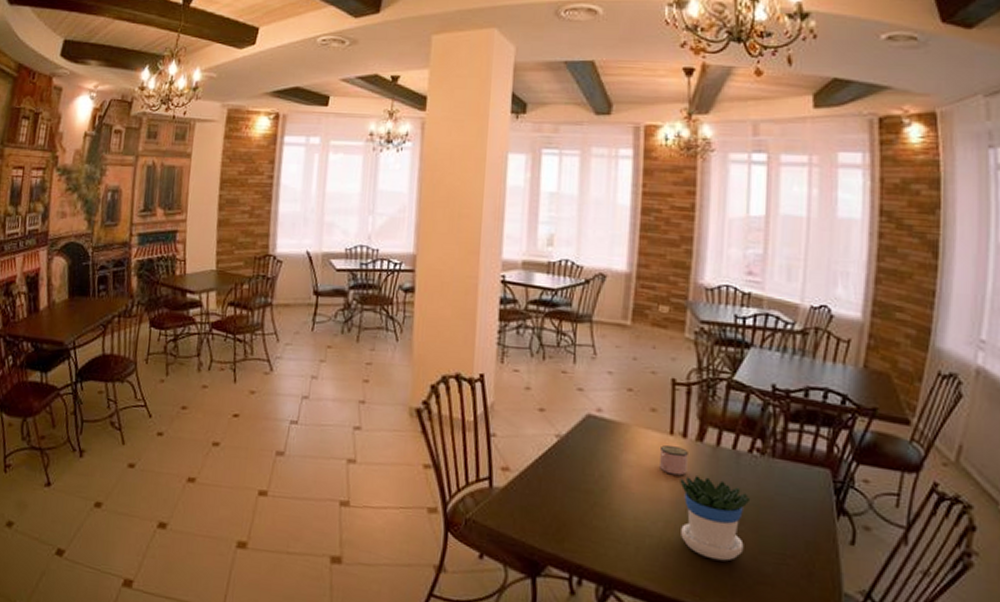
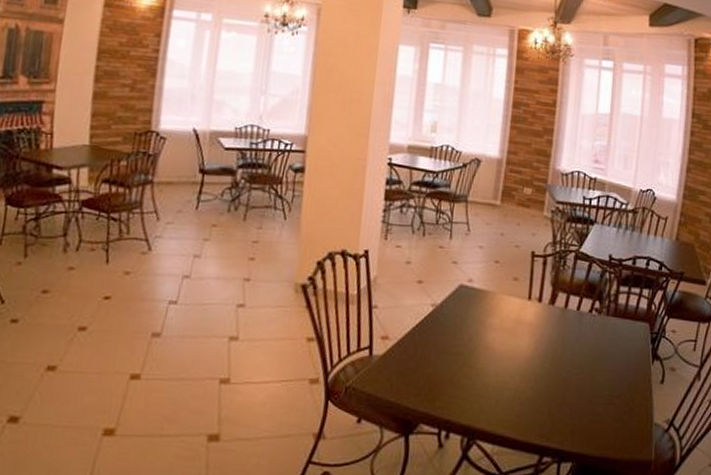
mug: present [660,444,688,476] -> none [519,308,542,335]
flowerpot: present [680,476,751,561] -> none [533,335,589,406]

